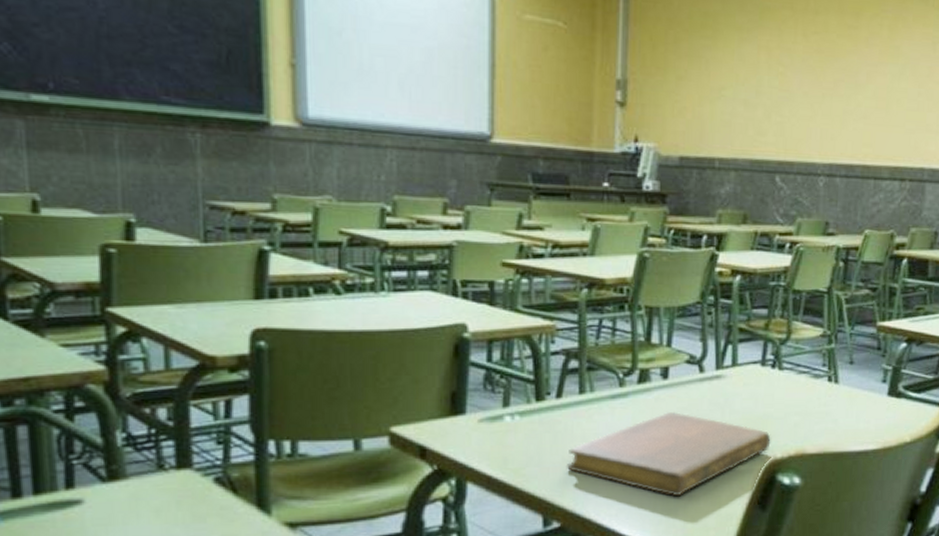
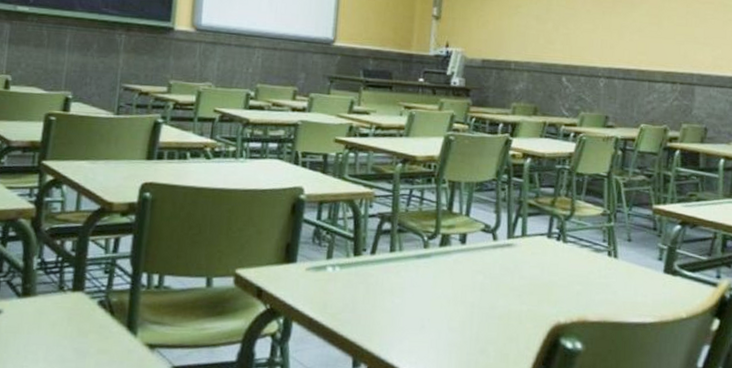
notebook: present [566,412,771,497] -> none [375,273,556,351]

